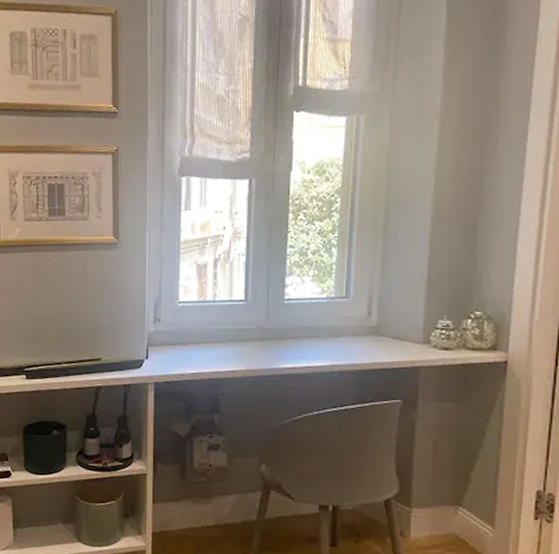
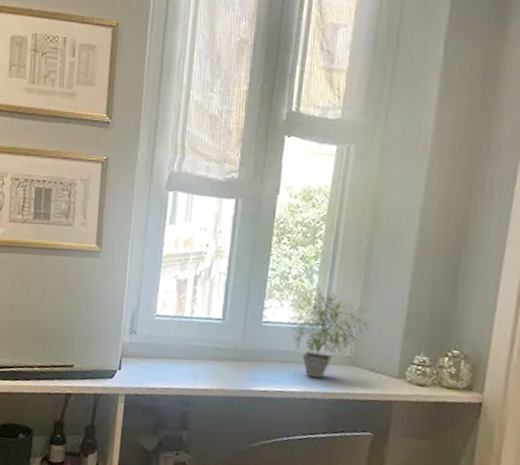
potted plant: none [309,257,391,351] -> present [288,284,370,379]

